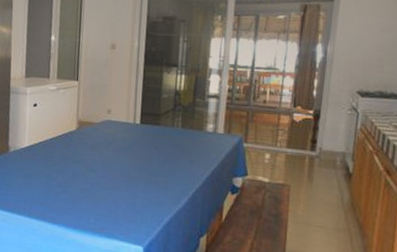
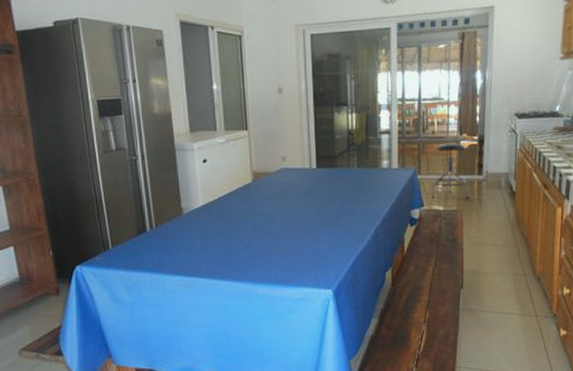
stool: none [256,114,299,174] -> present [431,143,469,199]

